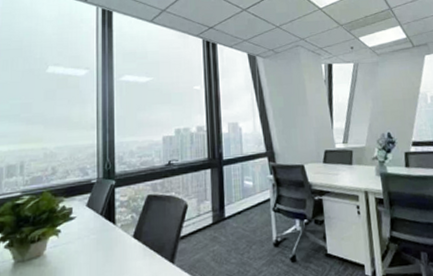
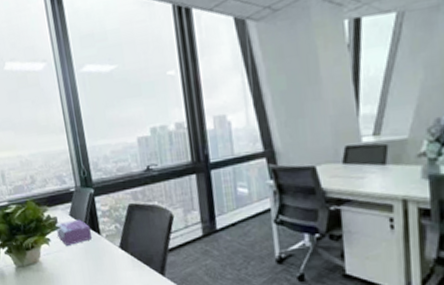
tissue box: none [70,209,107,237] -> present [57,219,92,246]

